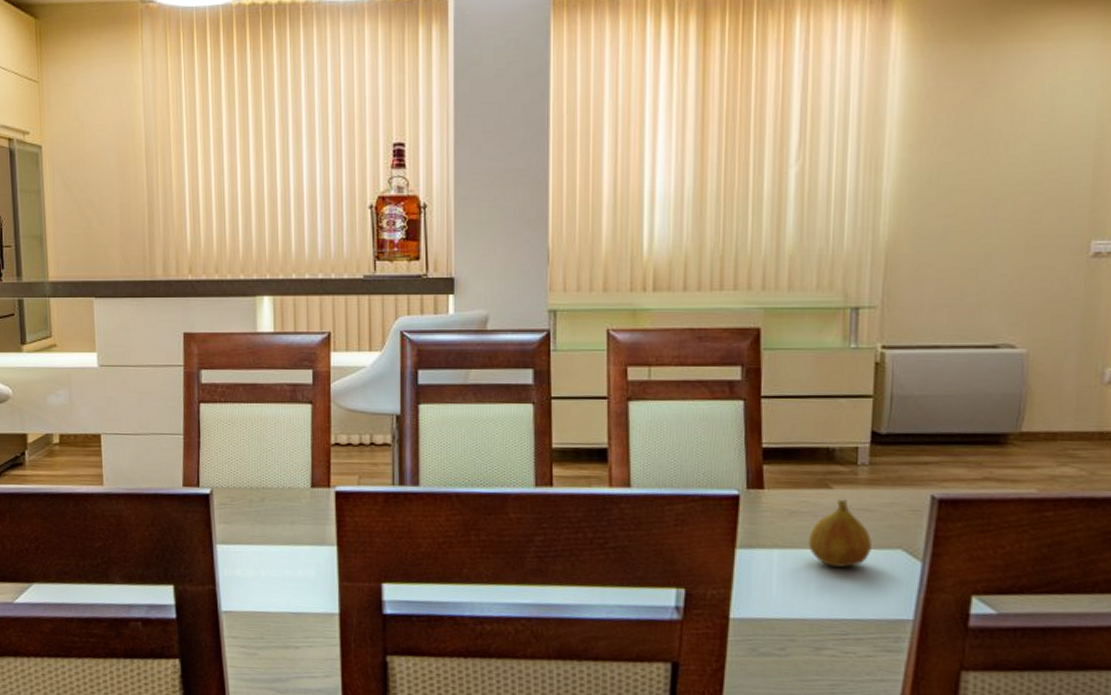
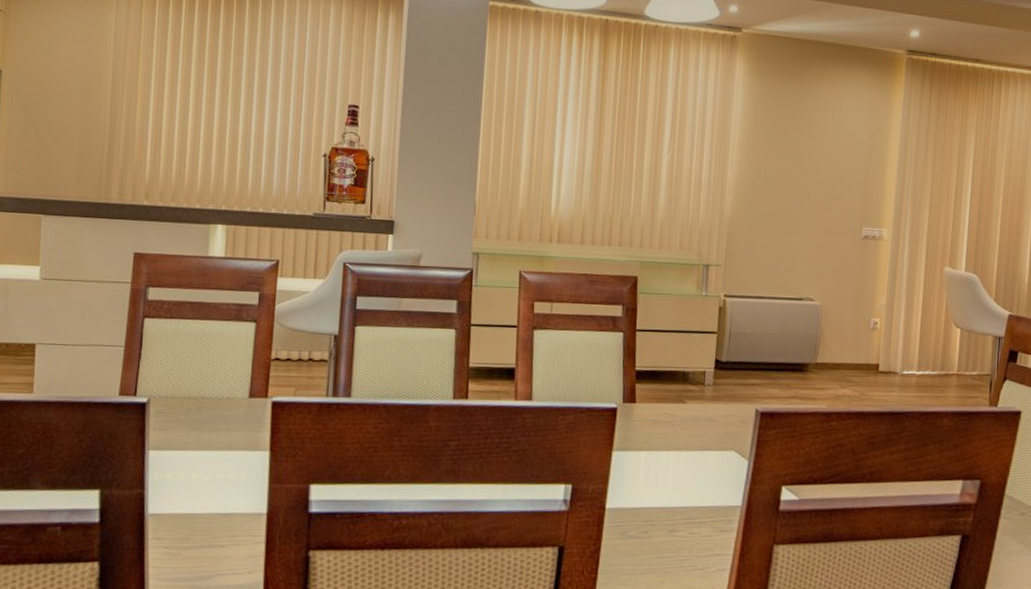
fruit: present [808,499,872,567] -> none [667,411,713,465]

